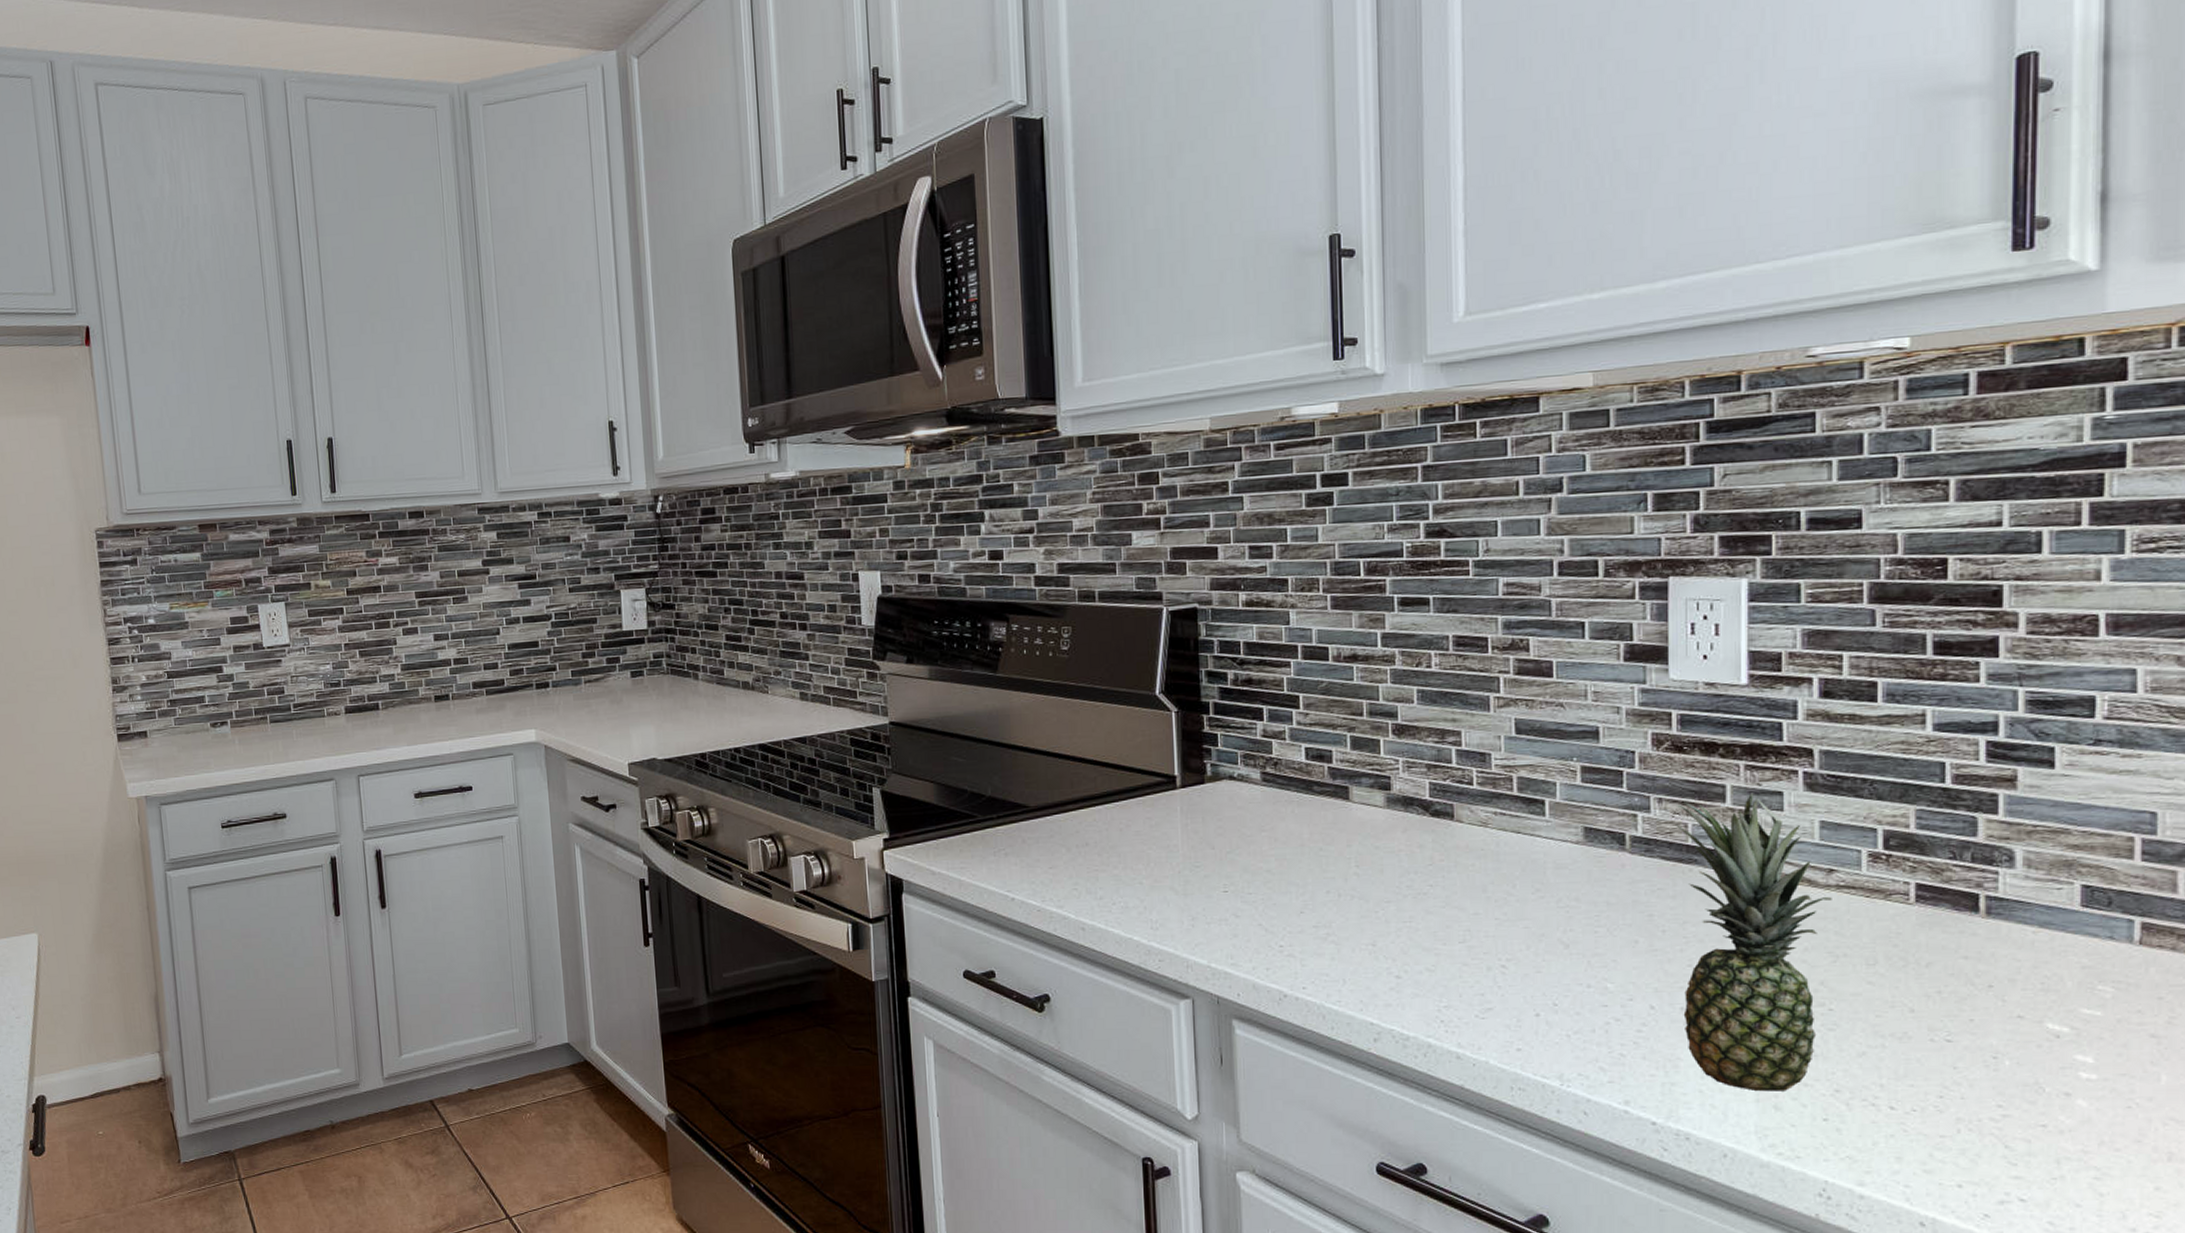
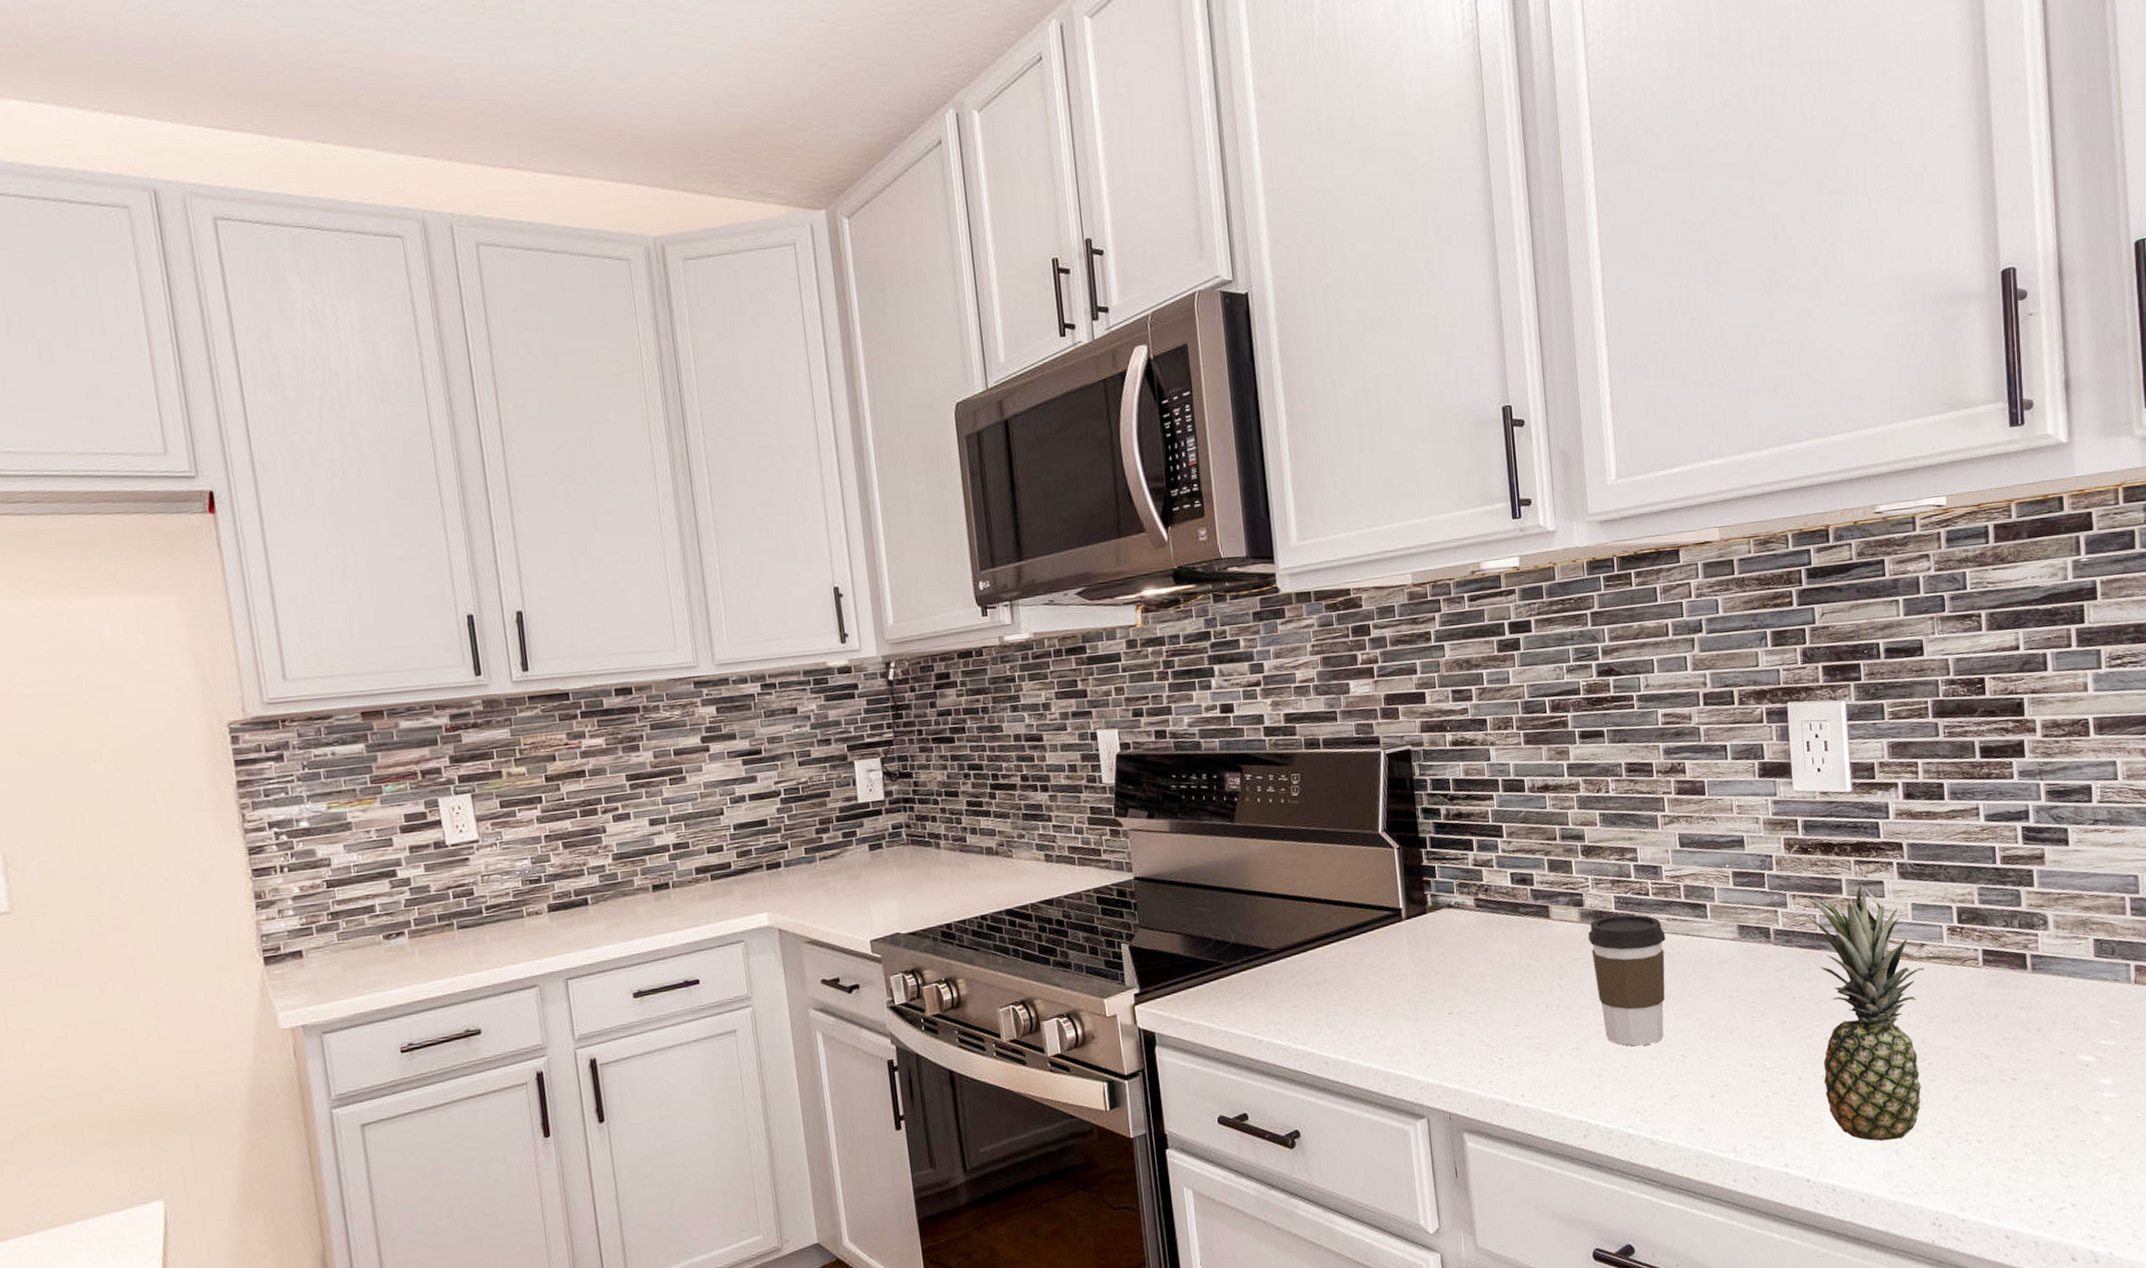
coffee cup: none [1394,803,1490,949] -> present [1588,914,1666,1046]

